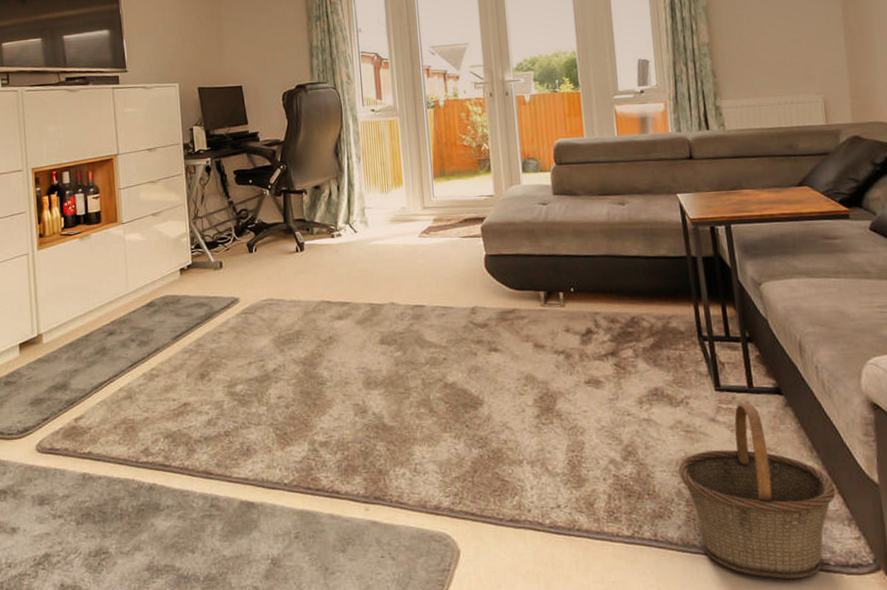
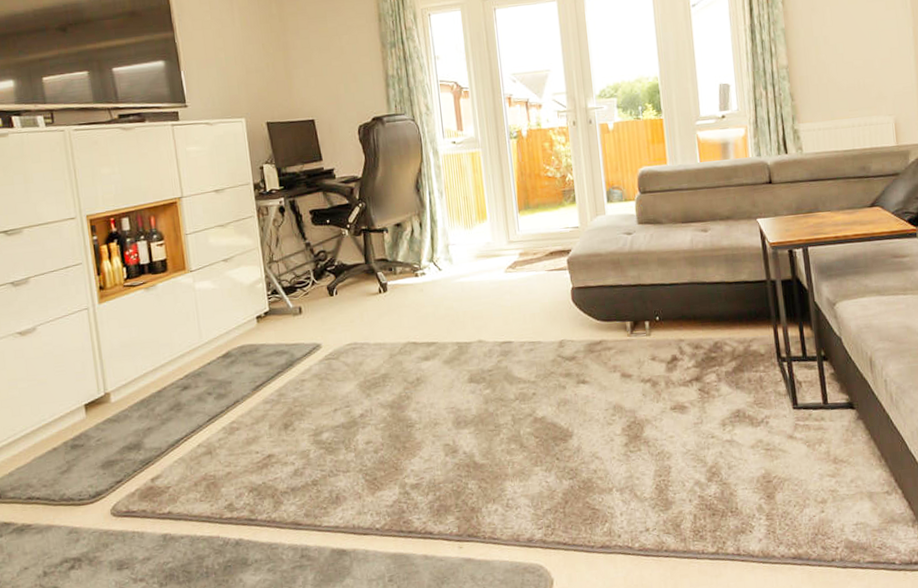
basket: present [678,403,836,579] -> none [759,419,902,580]

